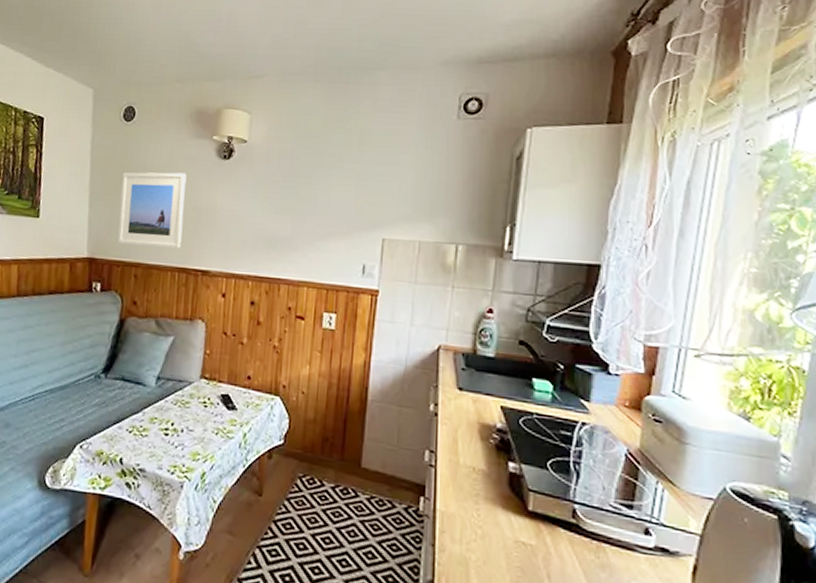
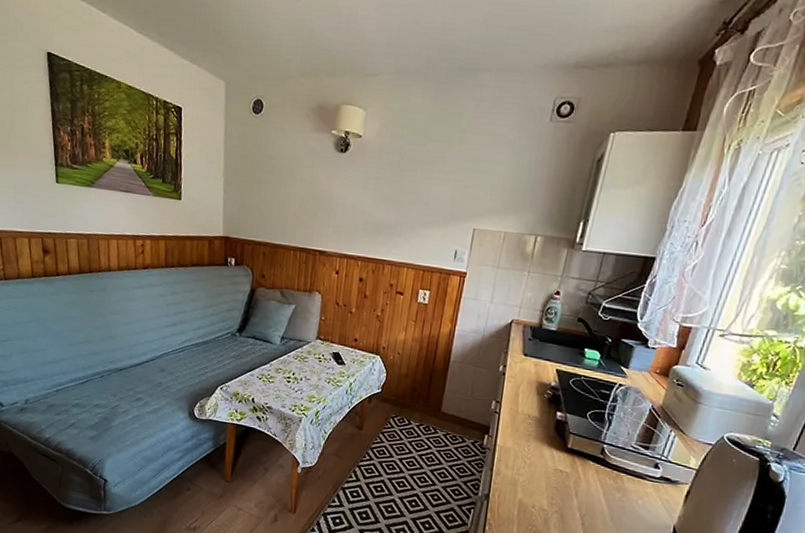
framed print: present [117,172,187,248] -> none [248,161,308,231]

